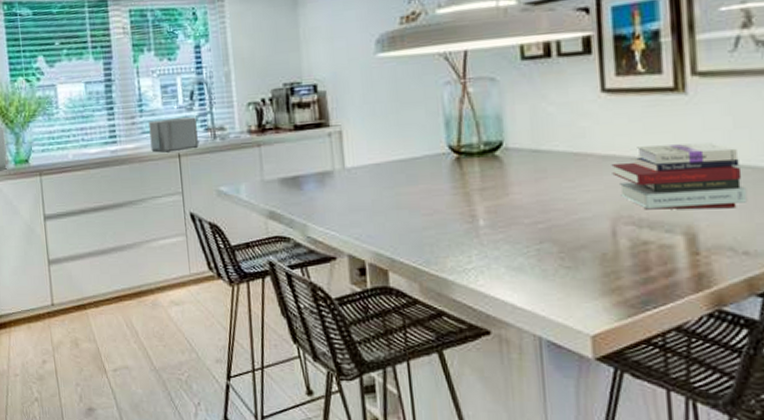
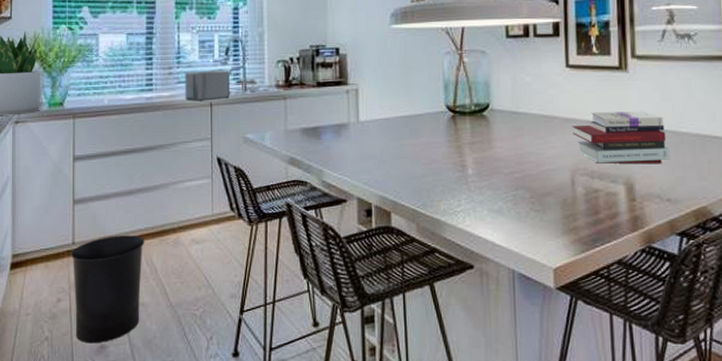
waste bin: none [51,296,125,406] -> present [70,235,144,344]

